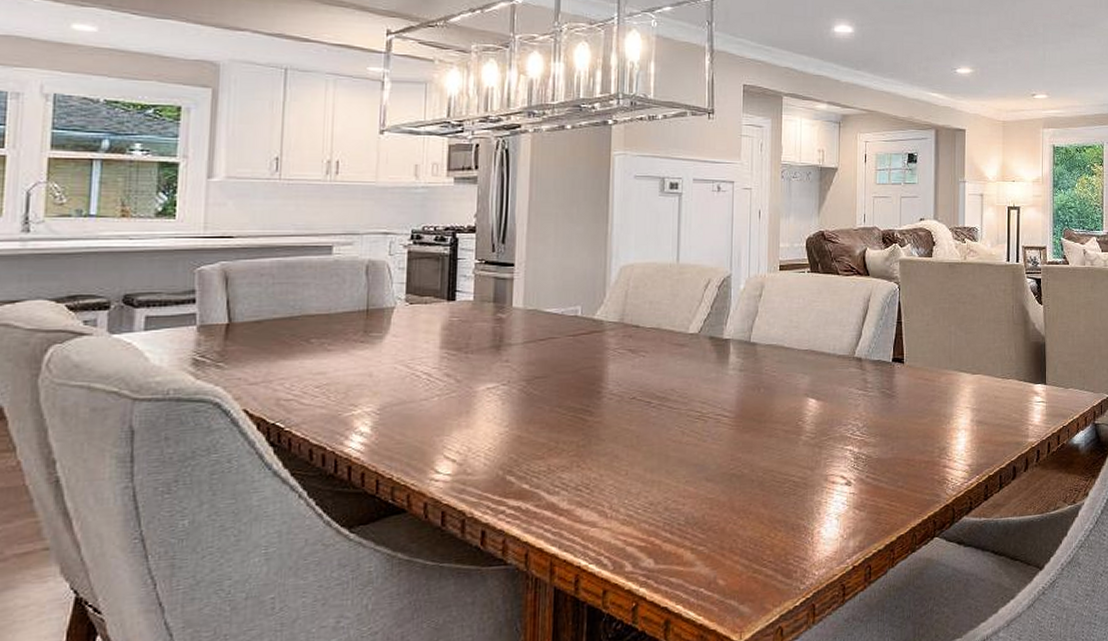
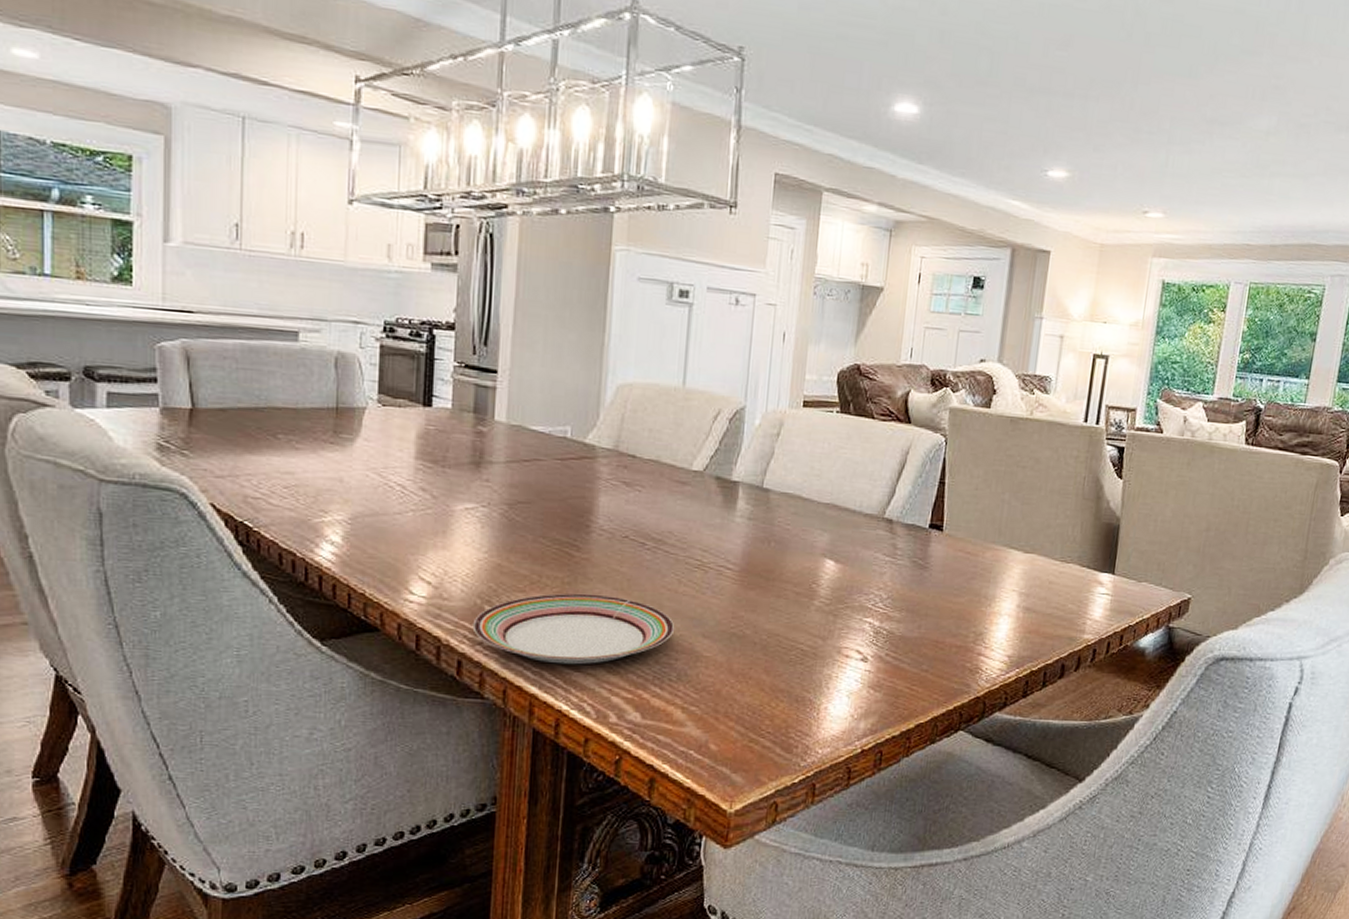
plate: none [495,453,681,523] -> present [472,593,675,665]

